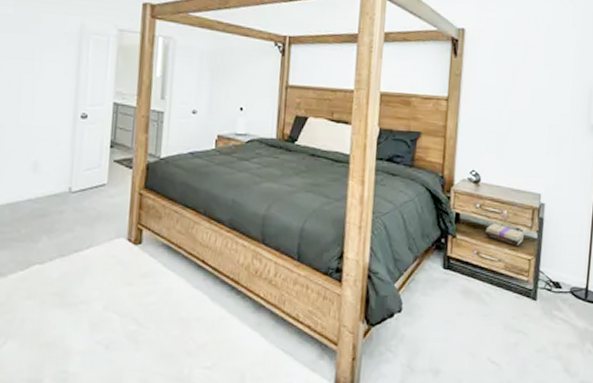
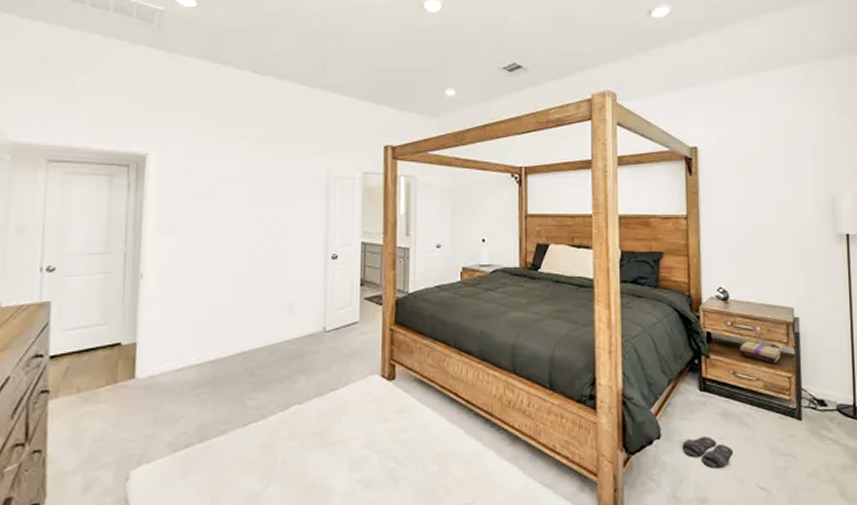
slippers: none [421,312,469,342] -> present [682,436,732,468]

